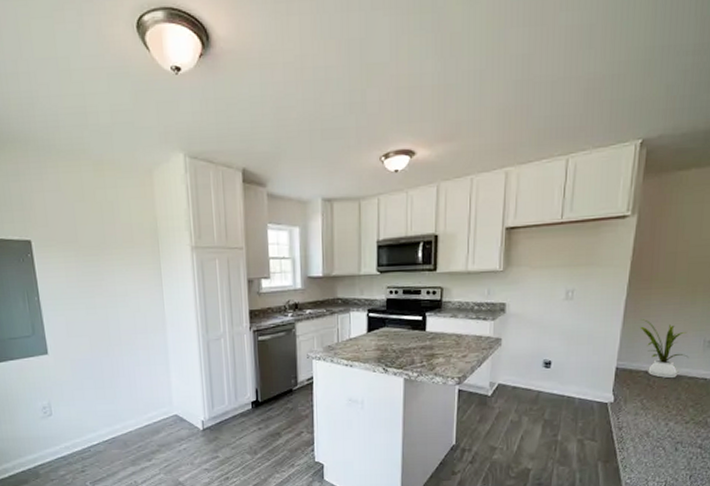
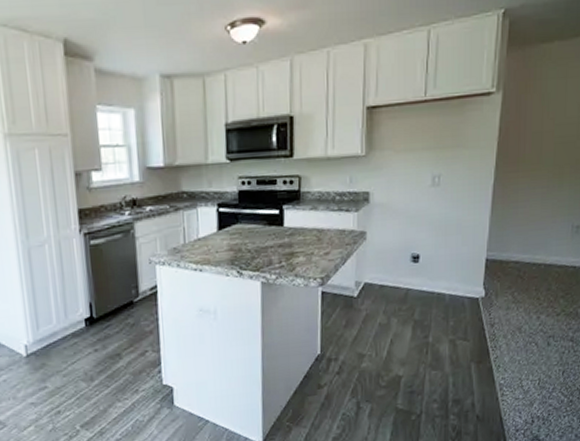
house plant: present [640,319,689,379] -> none [508,205,558,268]

